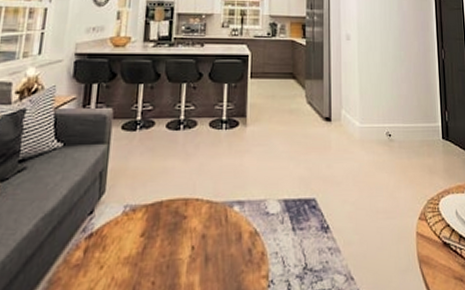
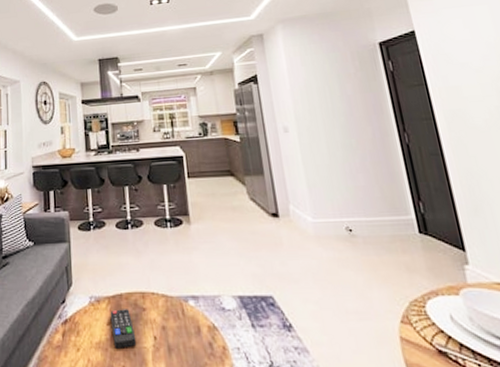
remote control: none [145,218,172,262] -> present [110,309,137,348]

